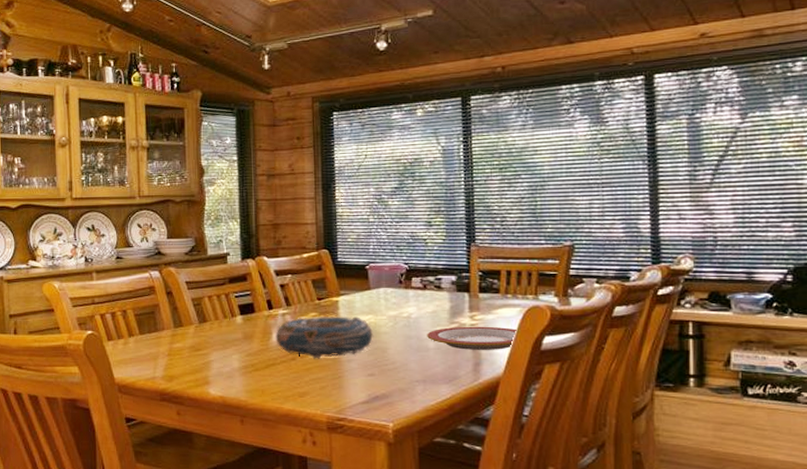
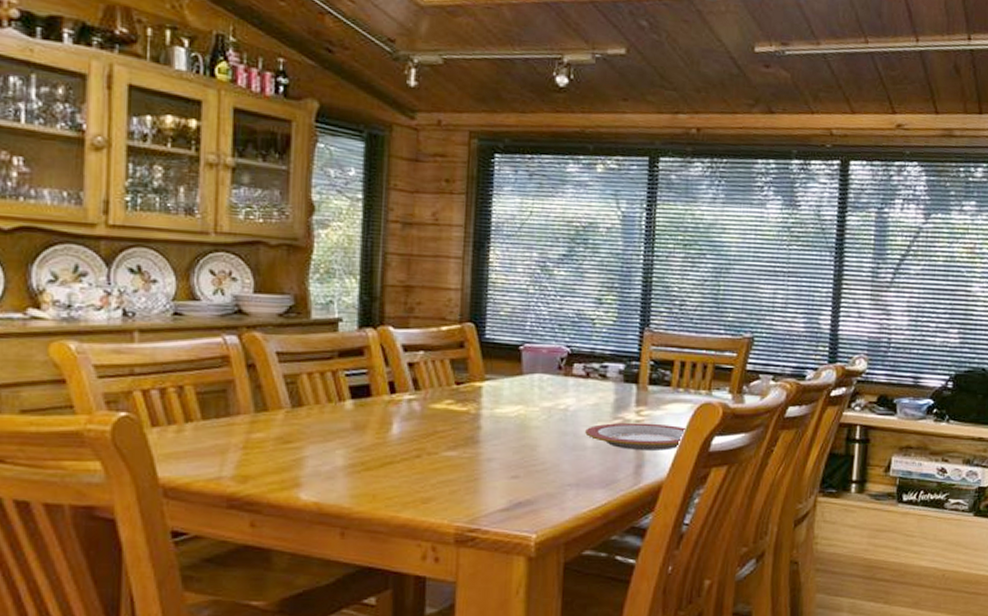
decorative bowl: present [275,315,374,359] -> none [396,404,523,457]

